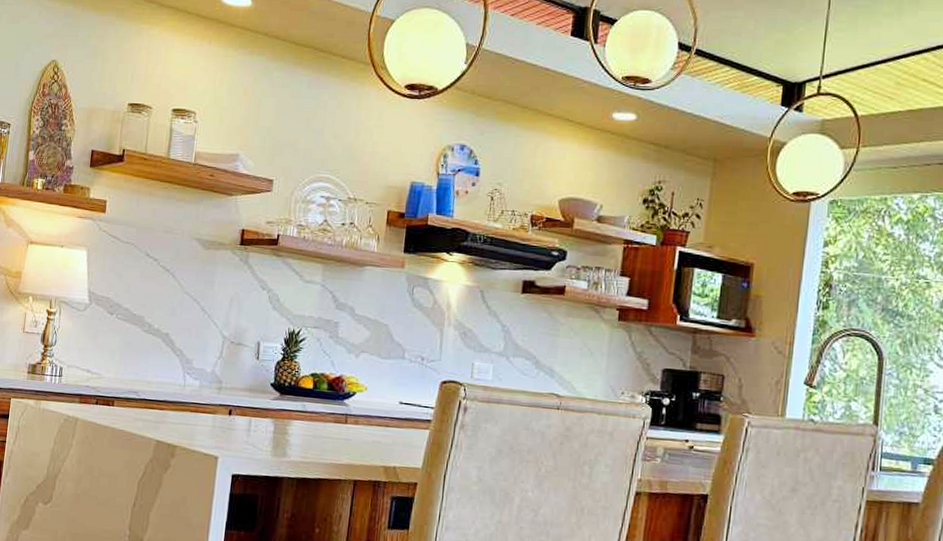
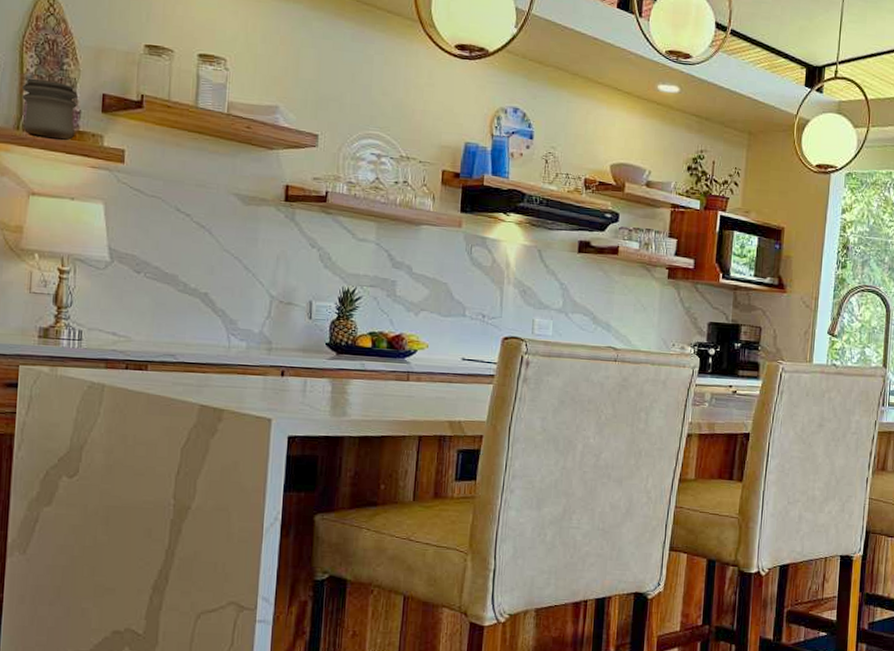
jar: none [28,140,72,194] -> present [22,79,78,141]

